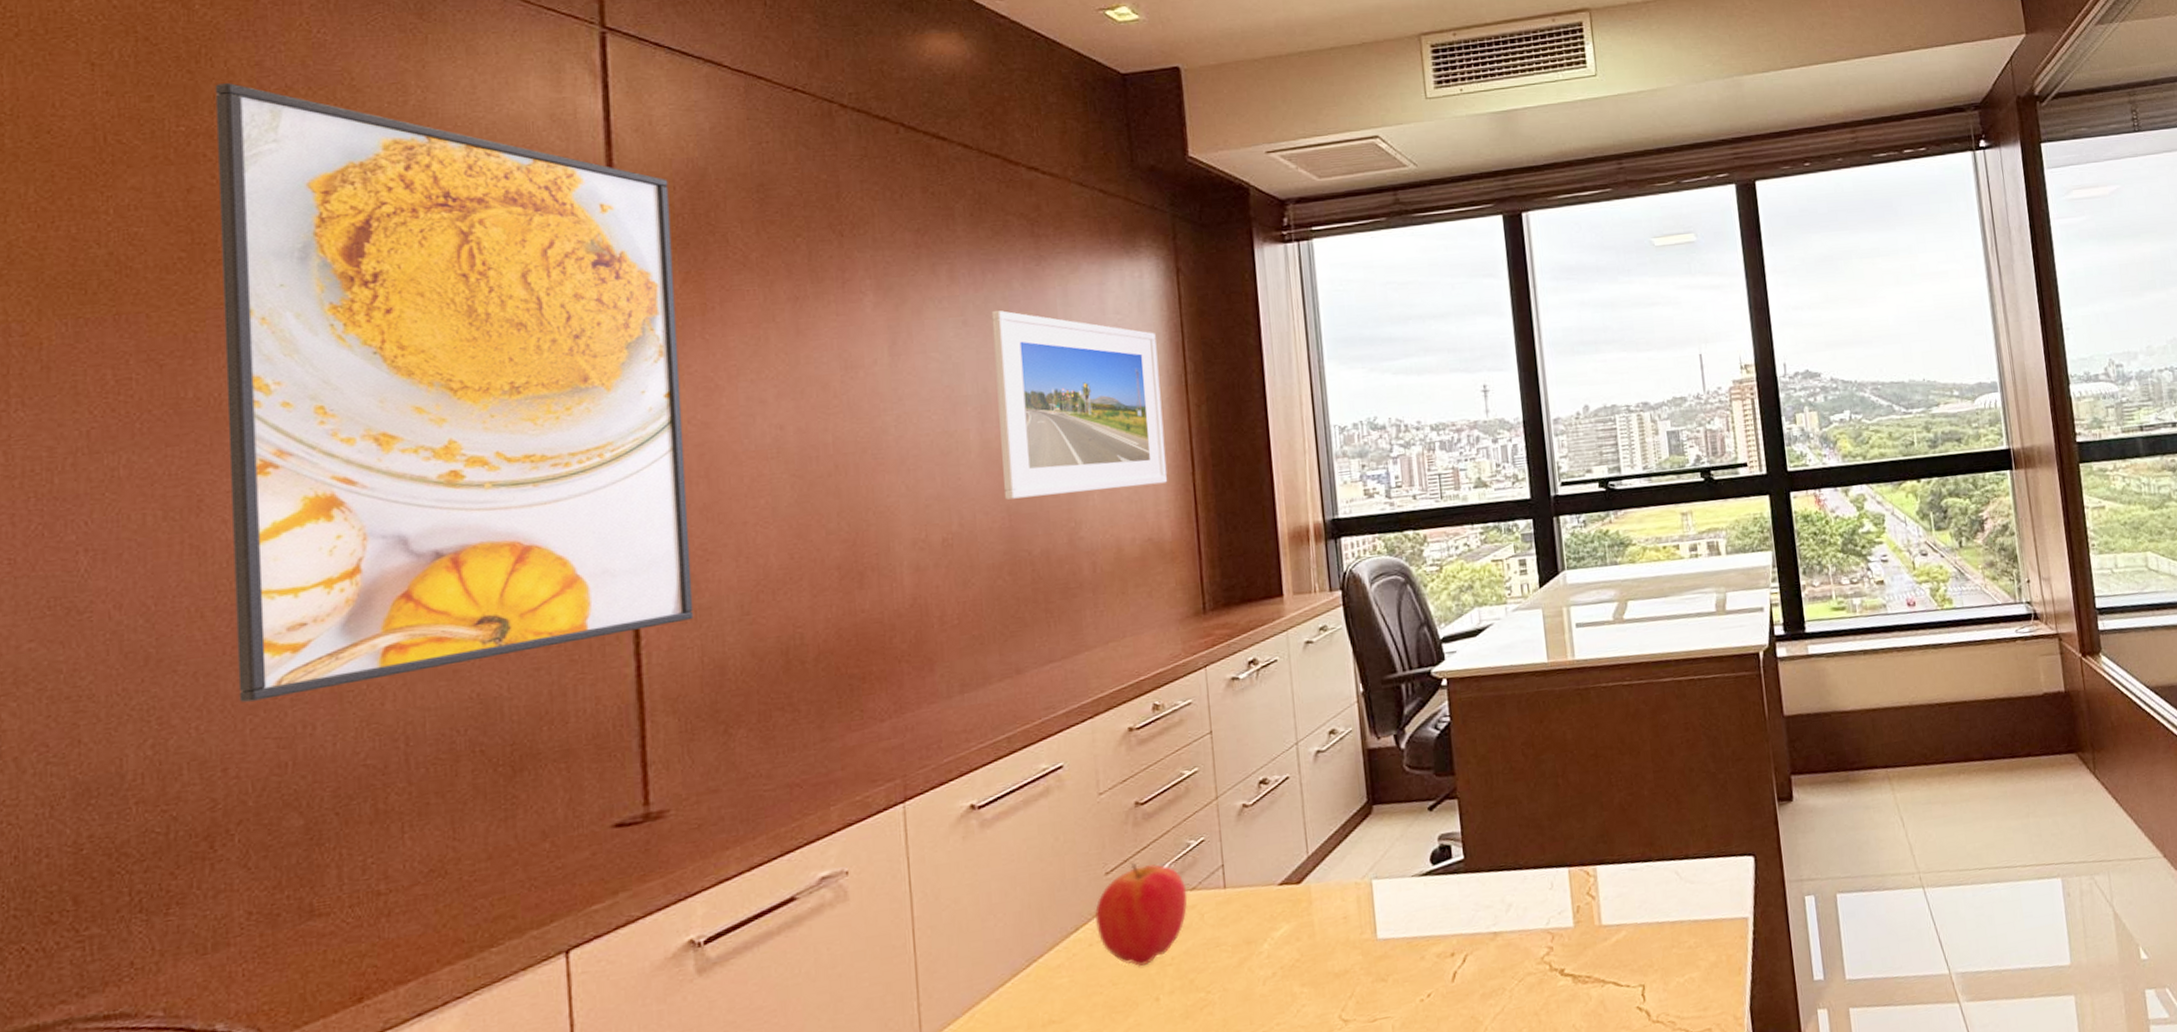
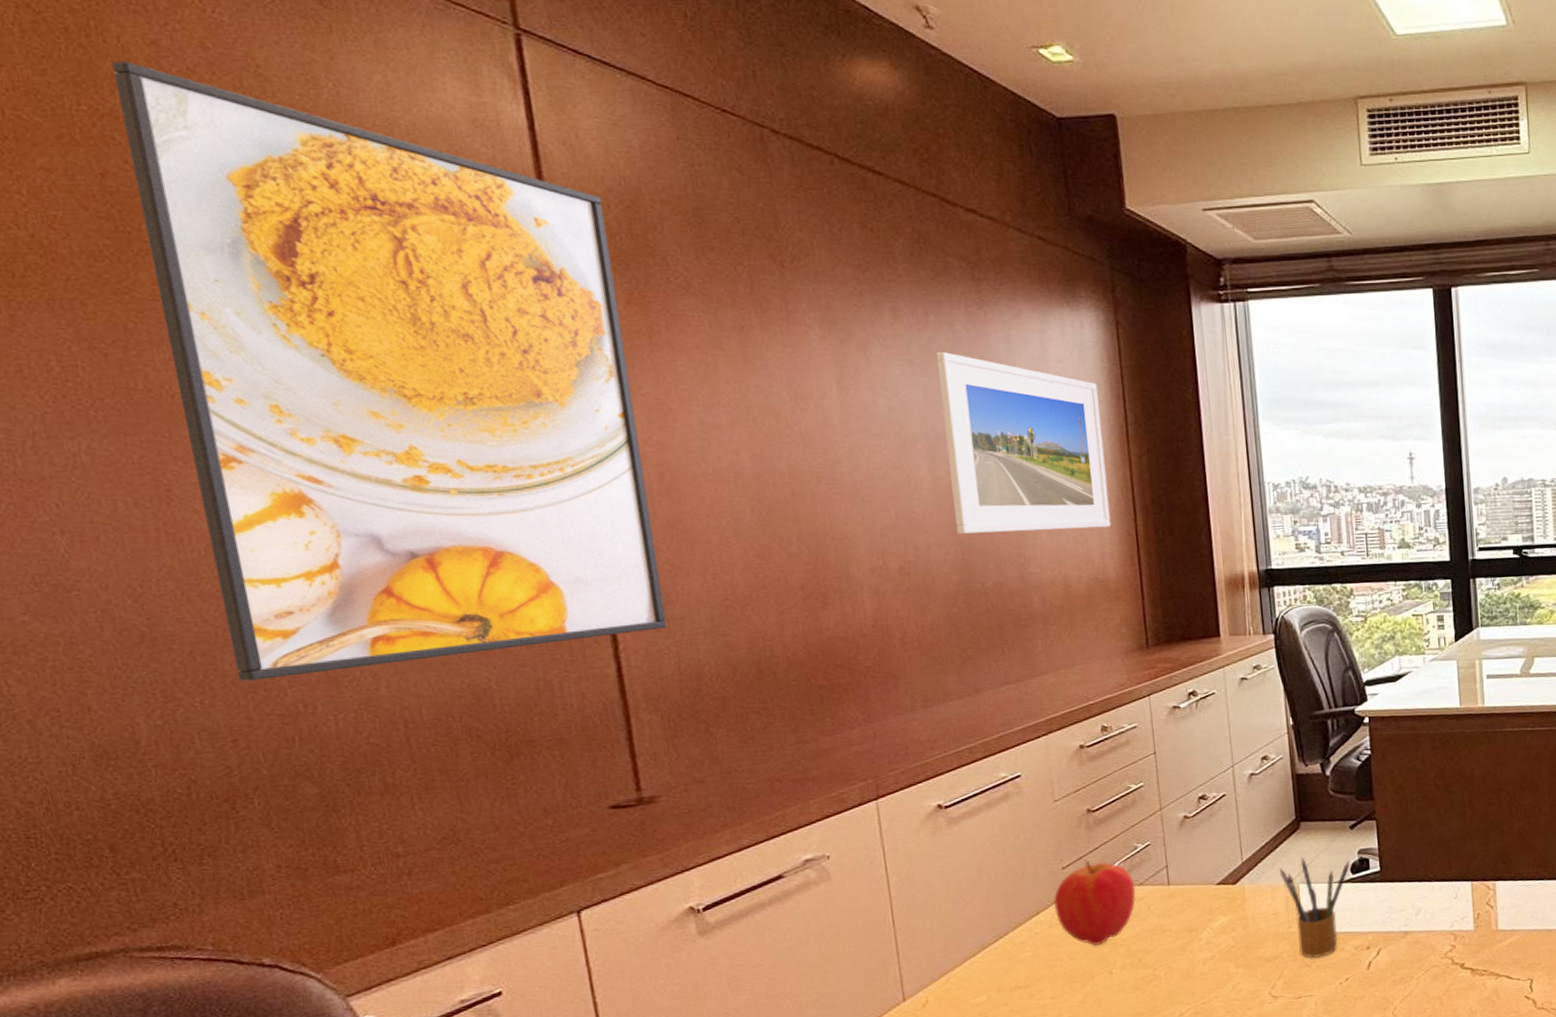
pencil box: none [1350,846,1431,970] -> present [1280,856,1351,958]

